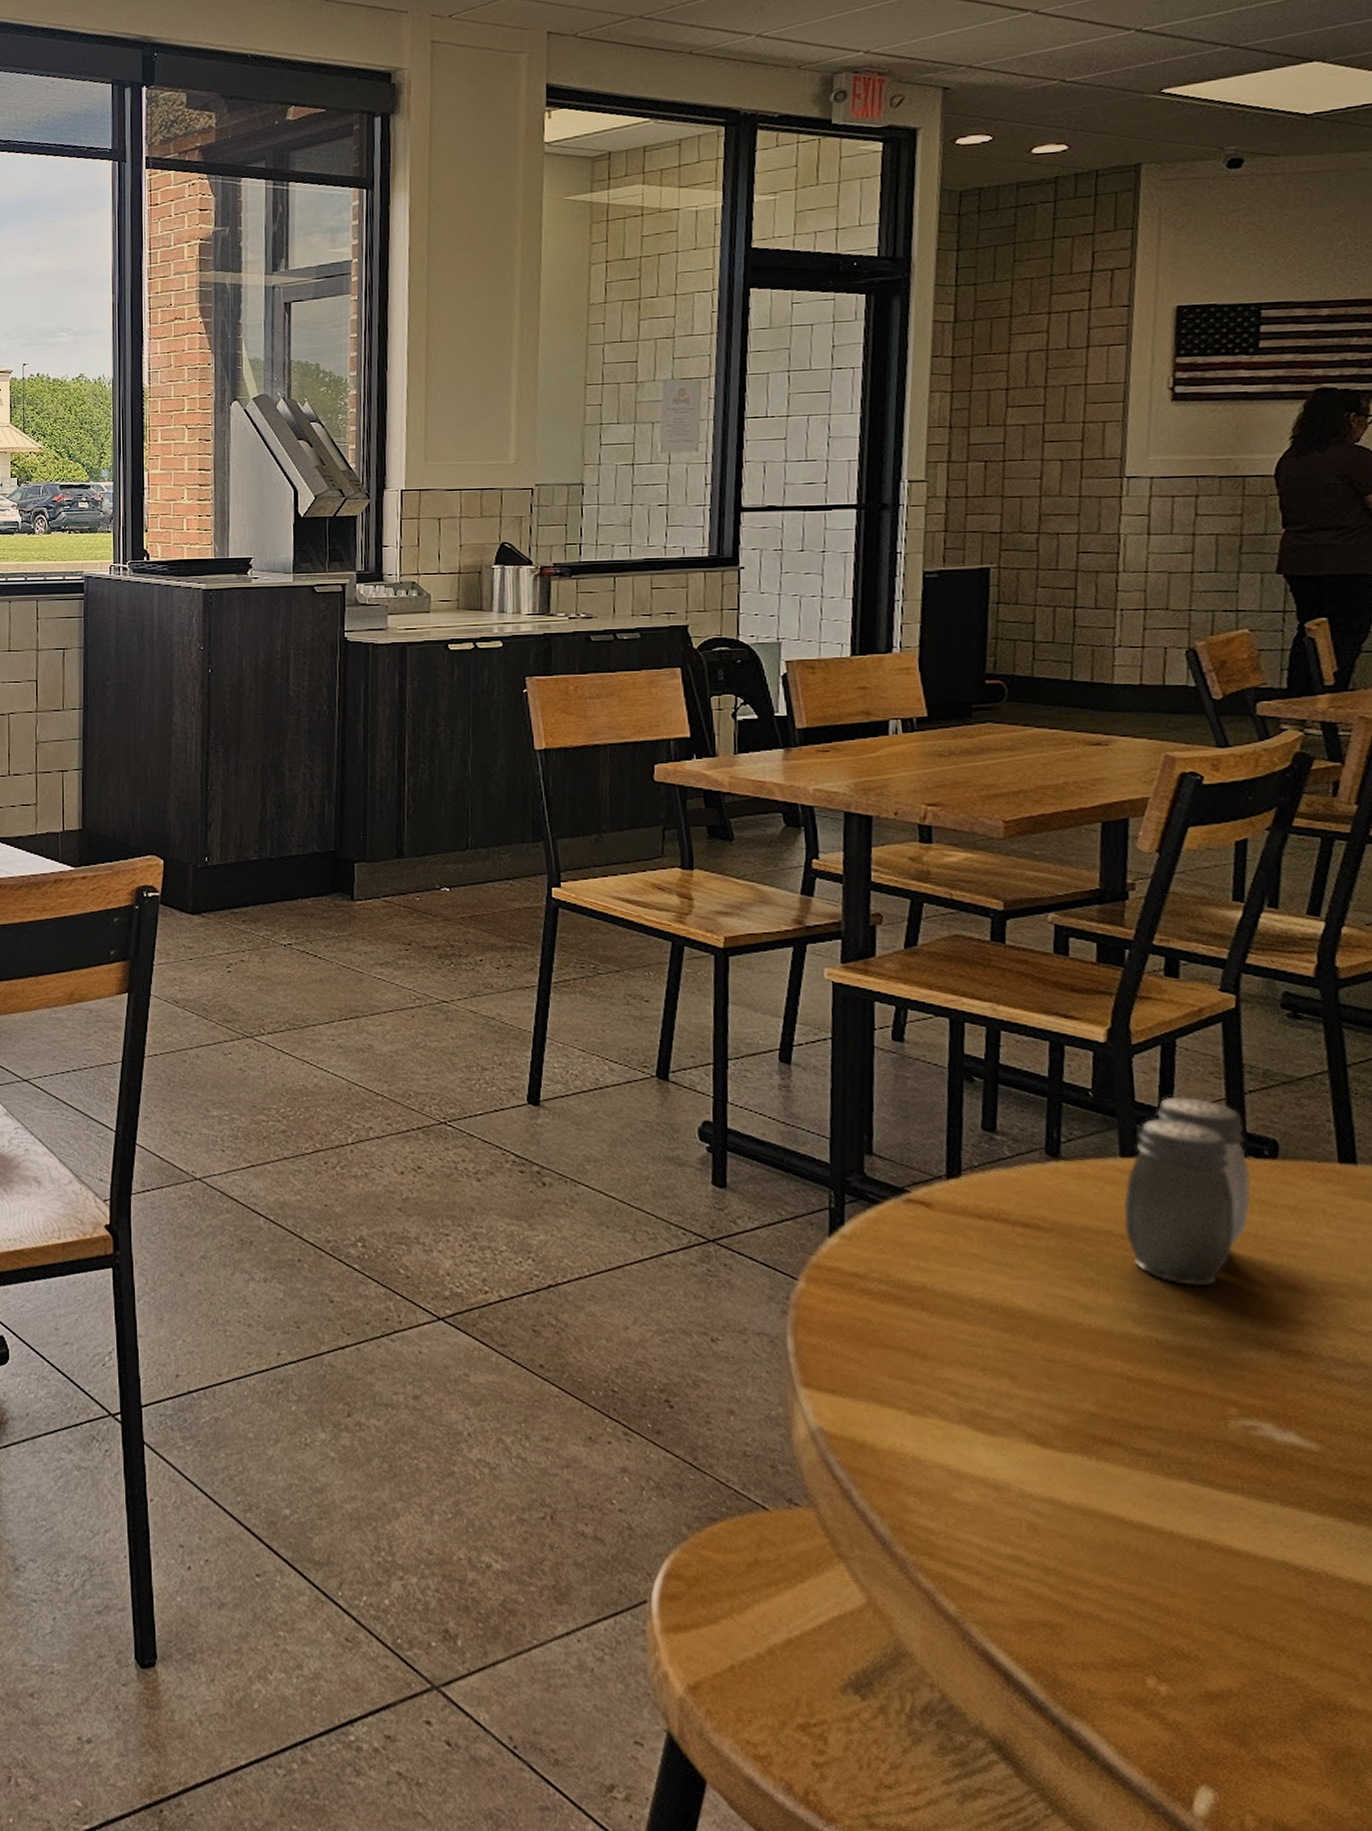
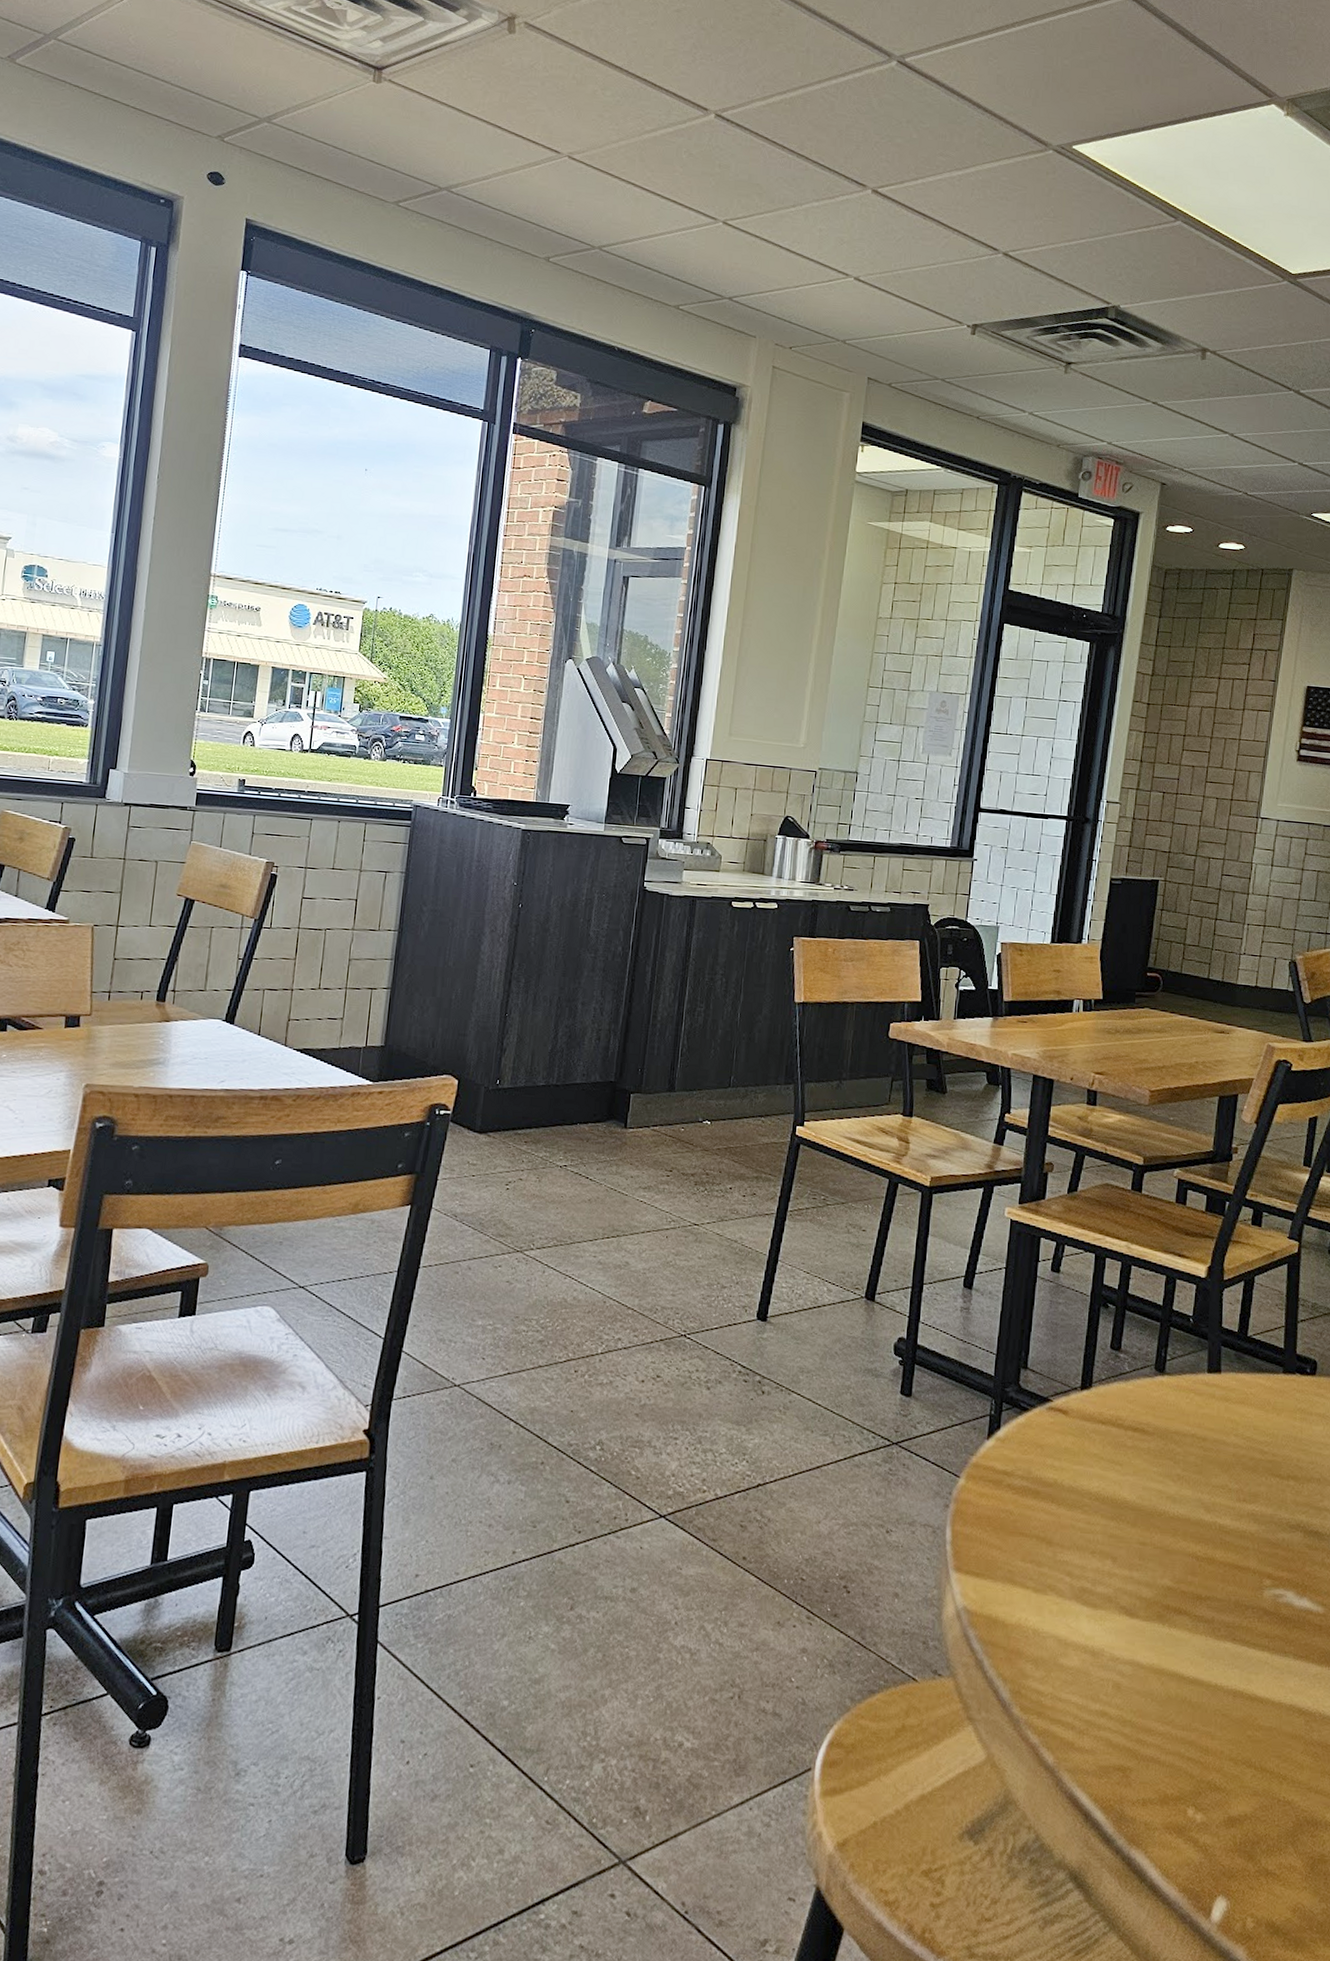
salt and pepper shaker: present [1124,1096,1251,1286] -> none [1205,1323,1297,1480]

